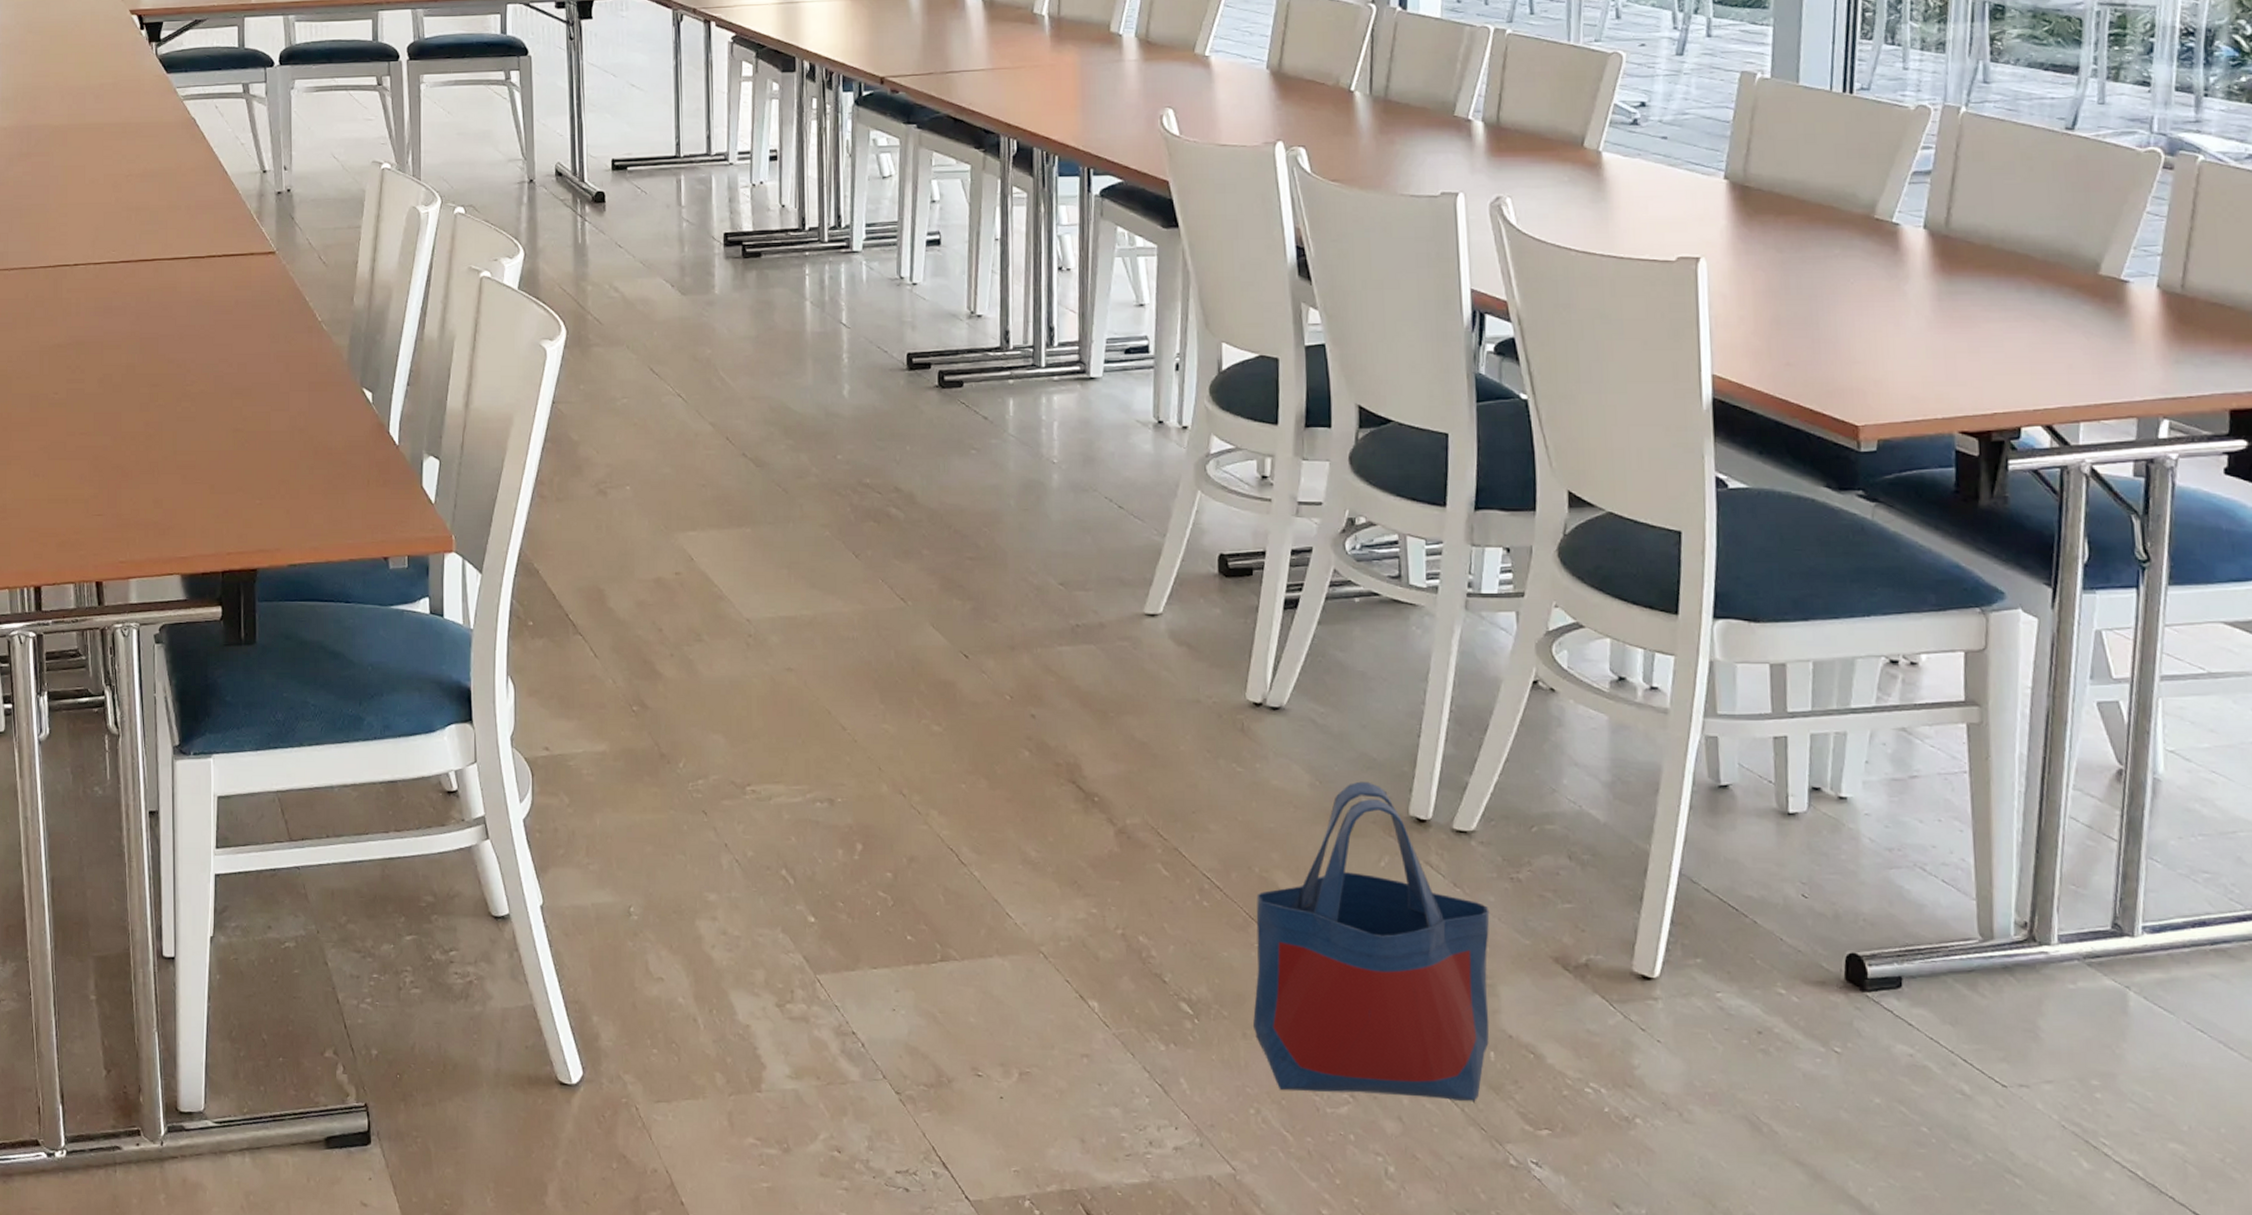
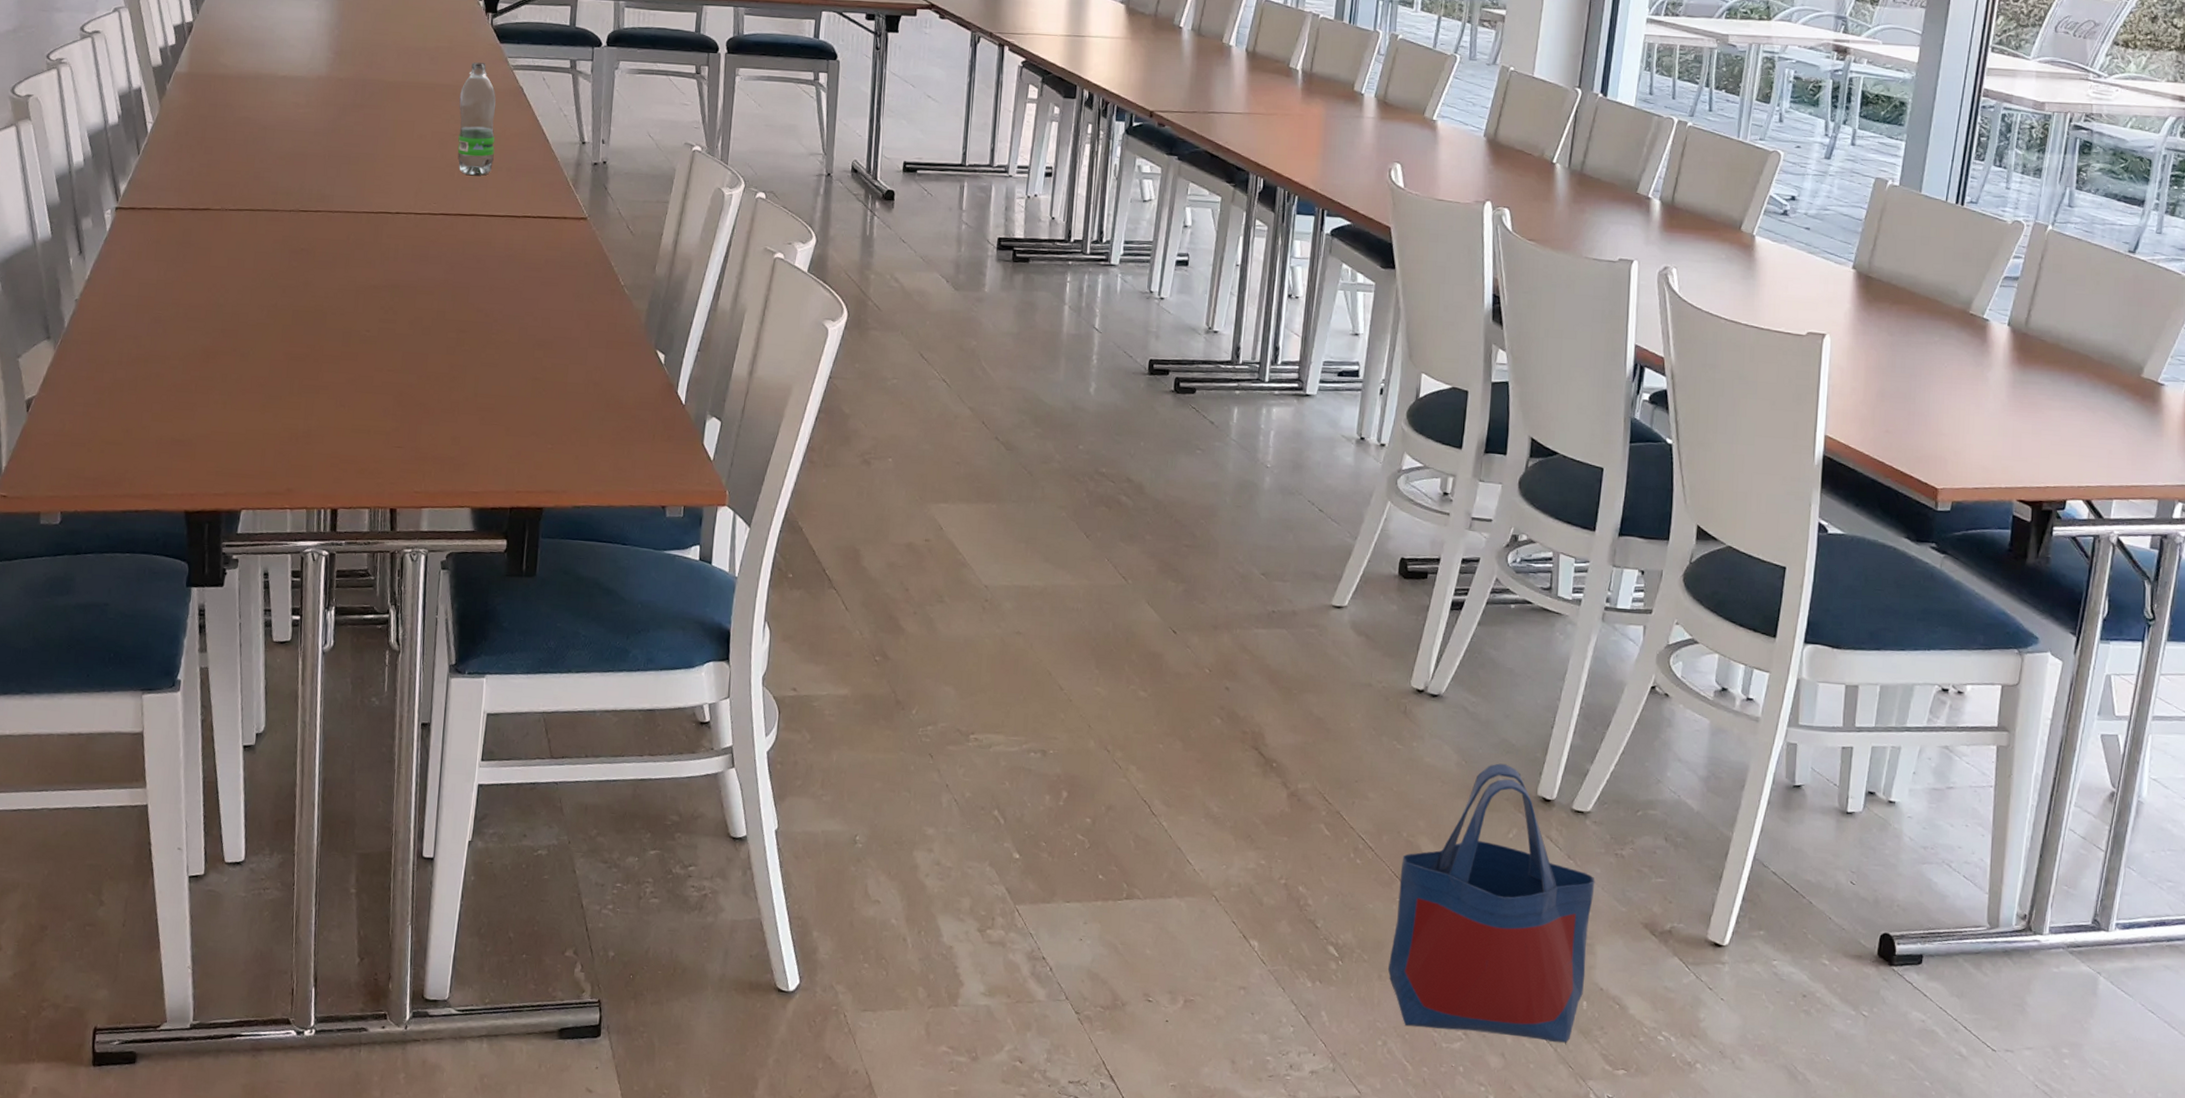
bottle: none [130,96,171,217] -> present [457,62,496,176]

